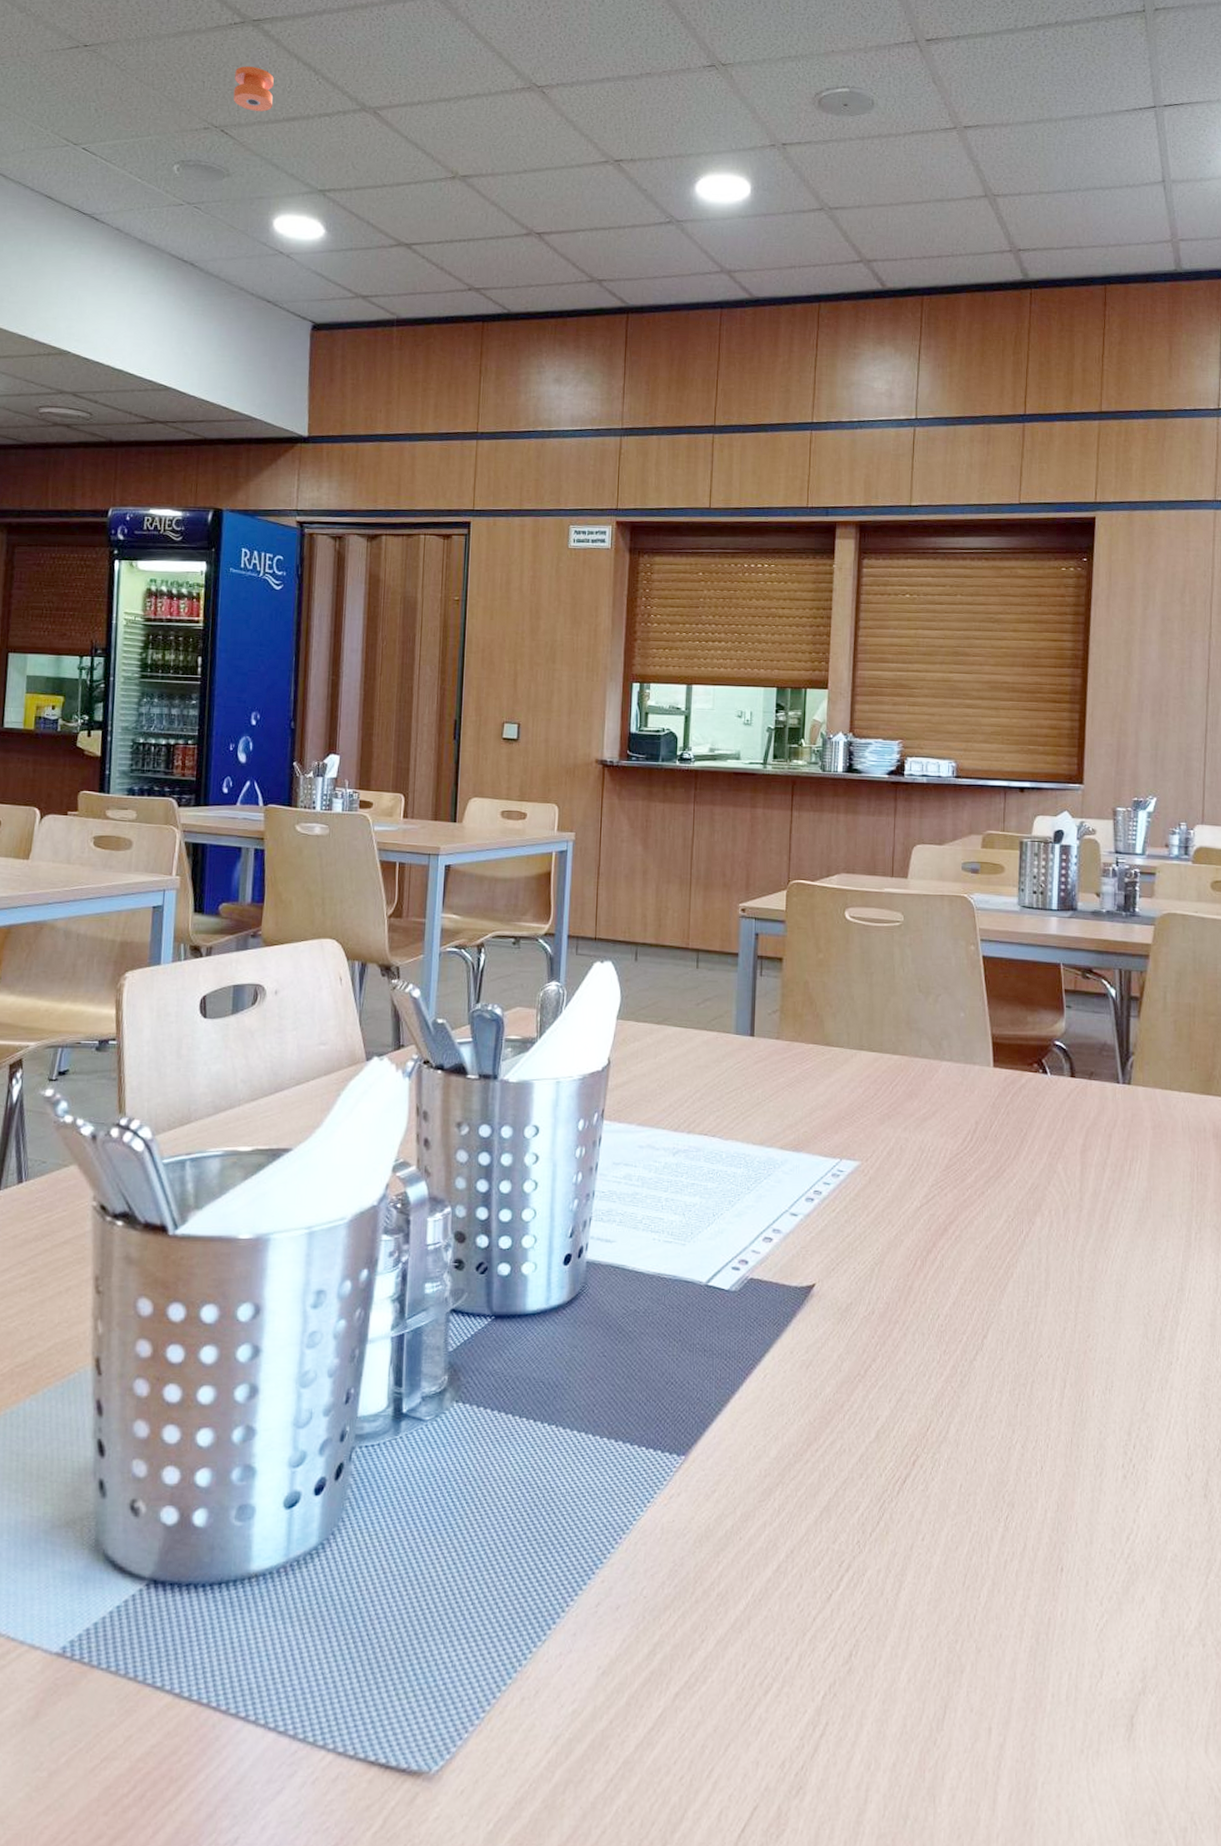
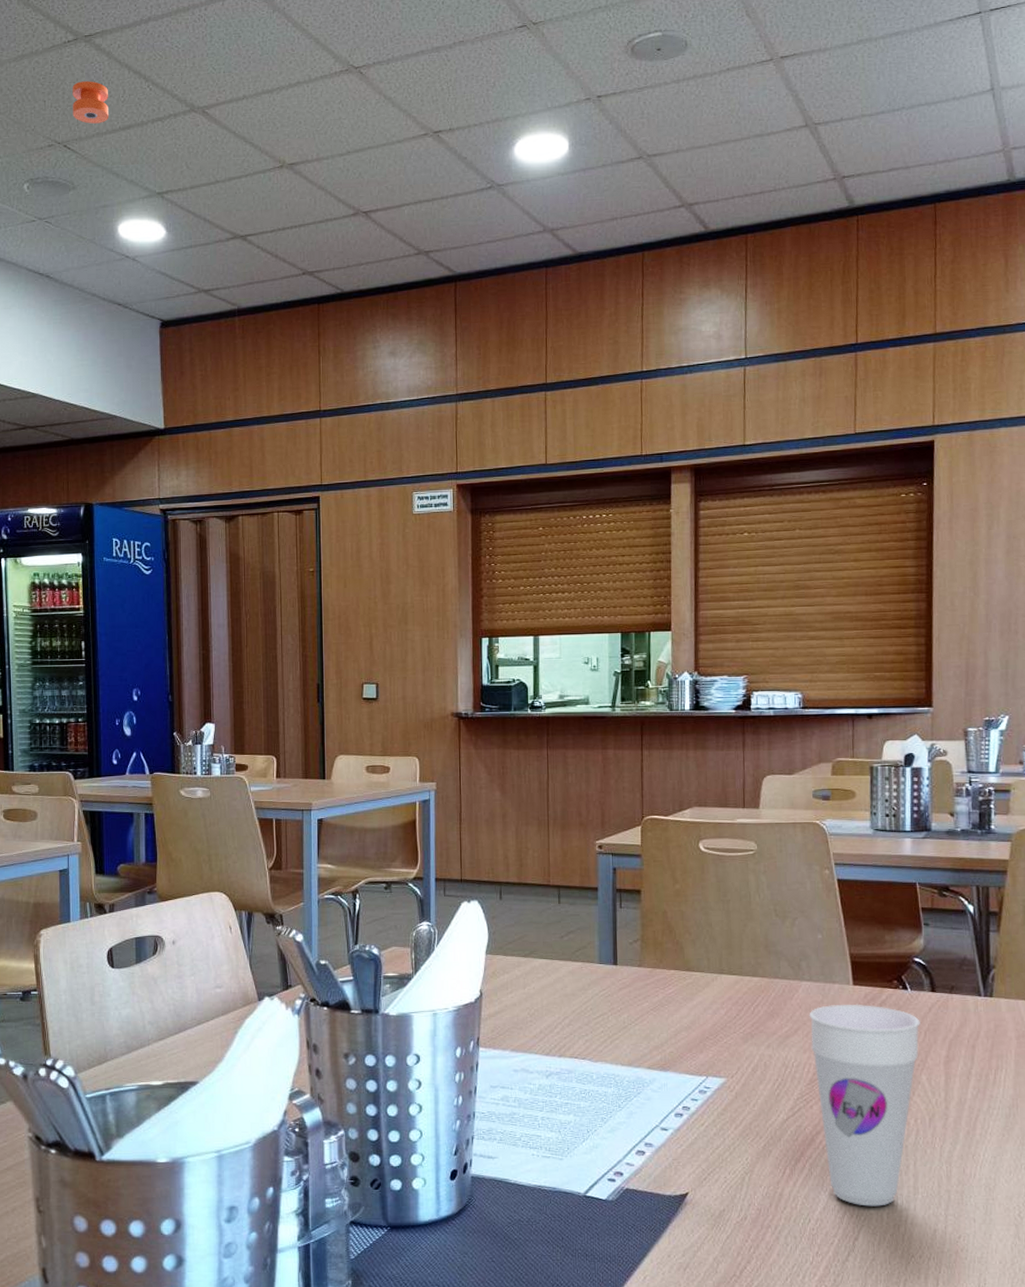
cup: none [947,1087,1059,1302] -> present [809,1004,920,1207]

